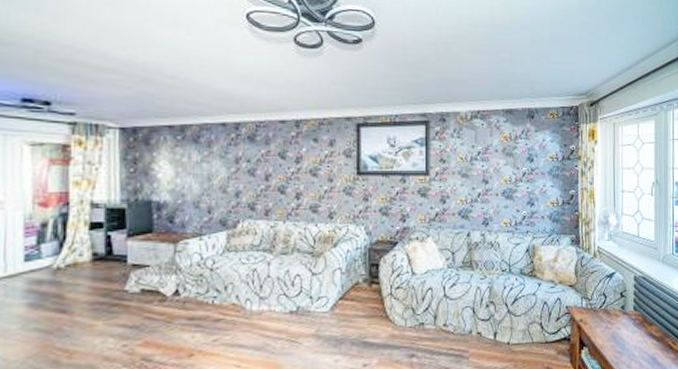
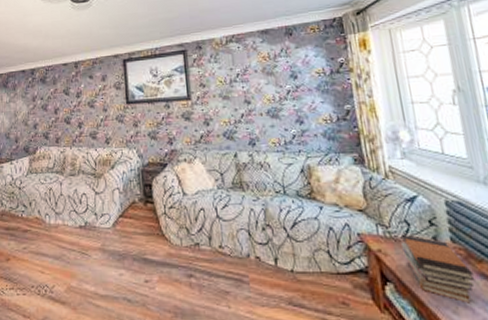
book stack: none [598,306,646,359] -> present [401,235,475,304]

